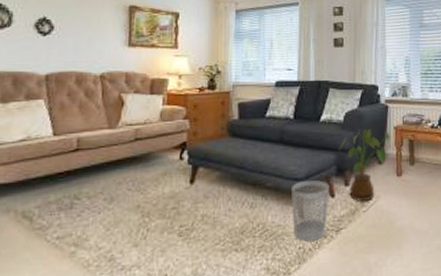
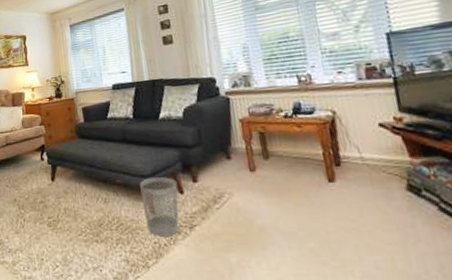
house plant: present [339,128,391,201] -> none [182,122,238,198]

